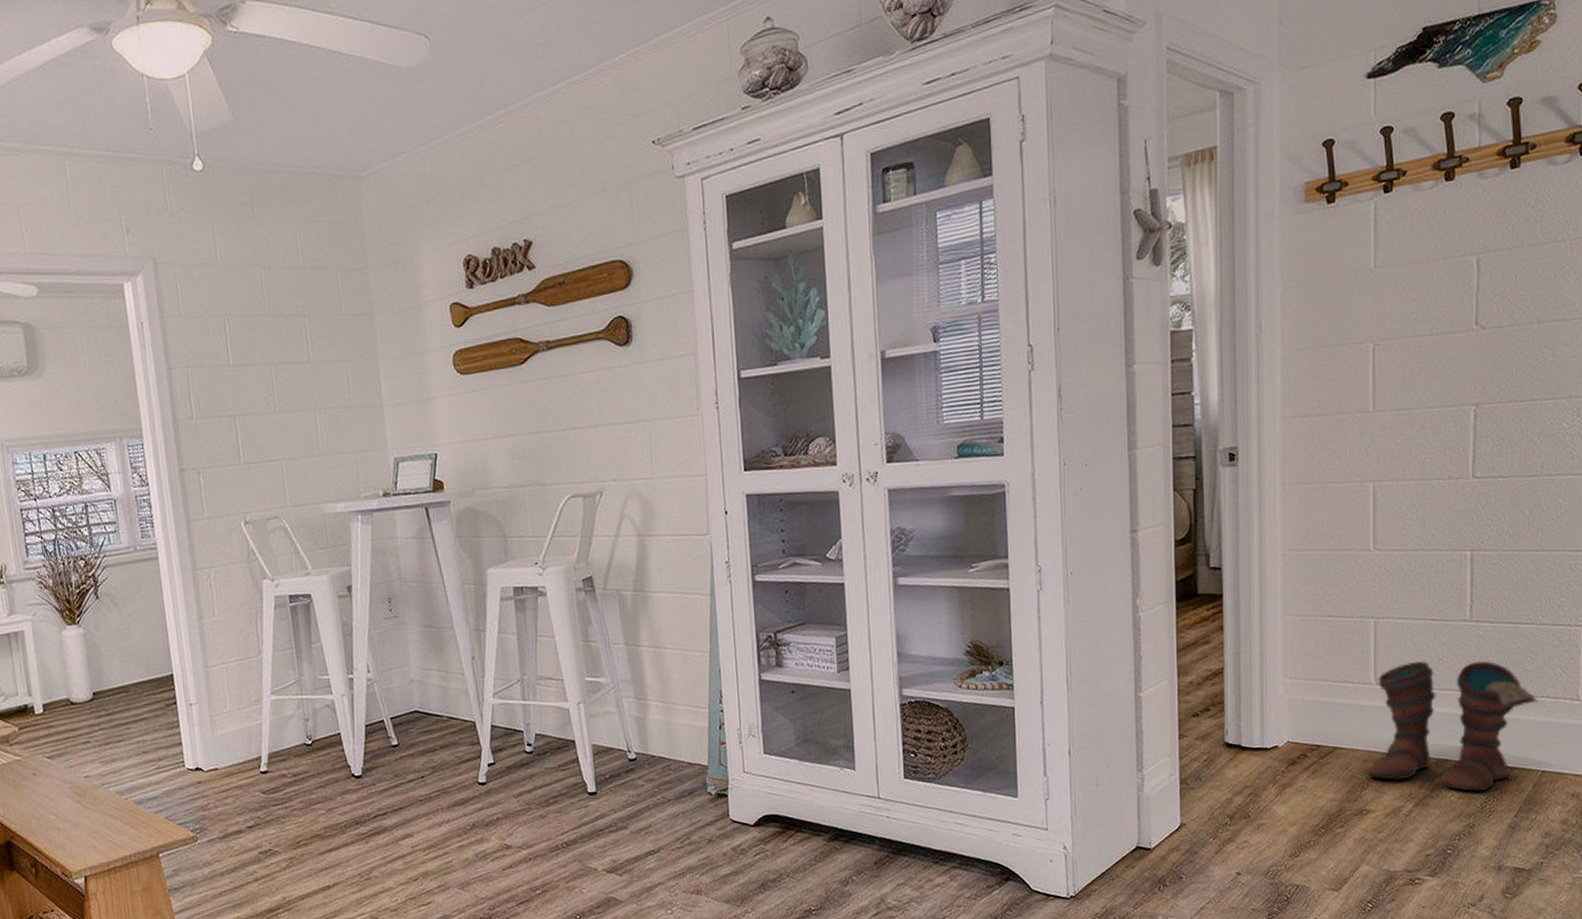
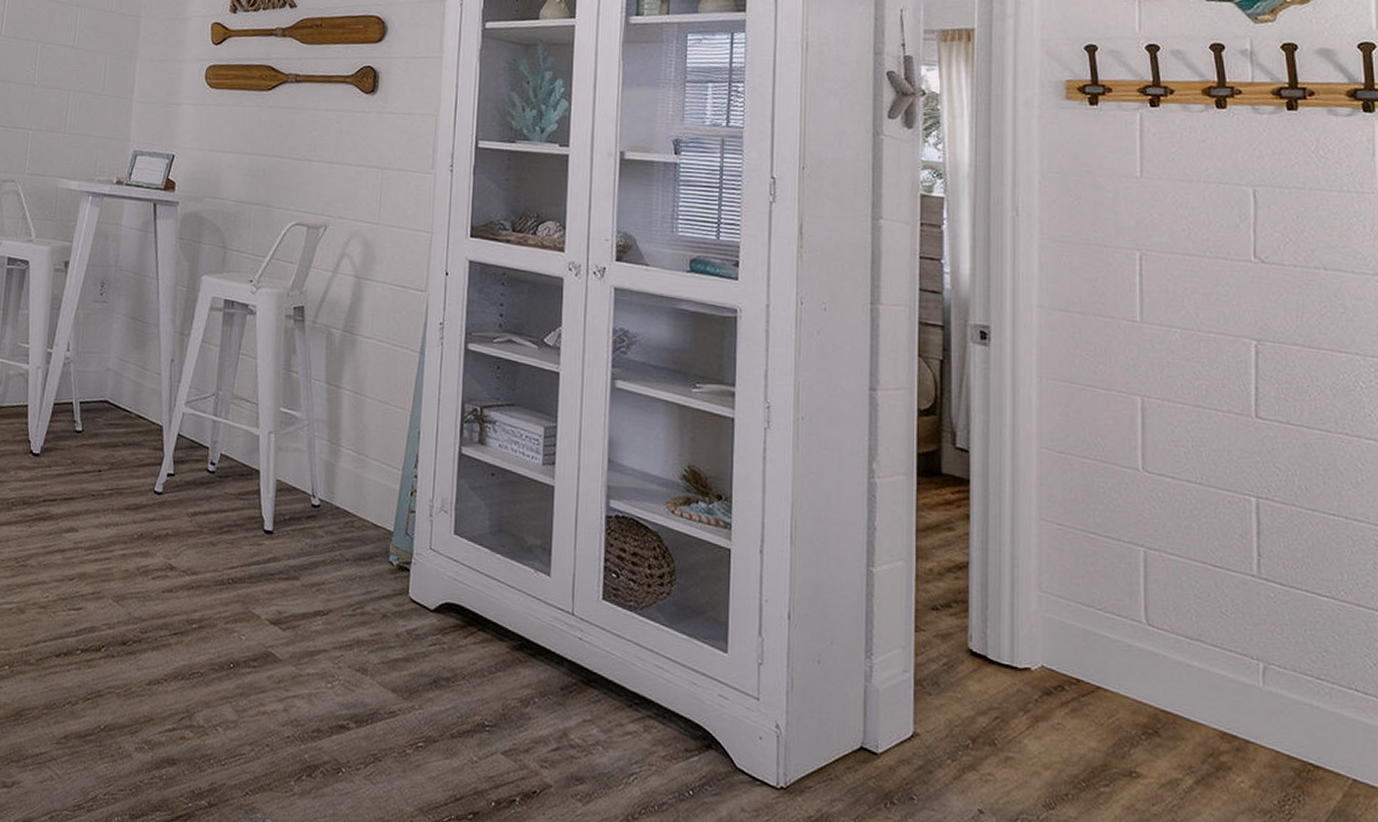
boots: present [1367,660,1539,792] -> none [1137,608,1345,787]

